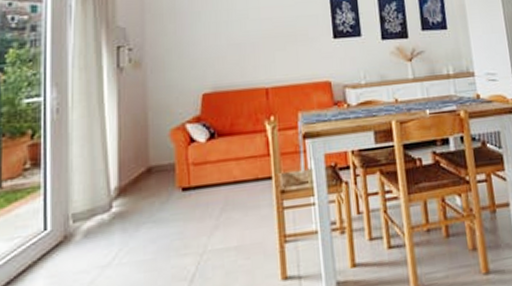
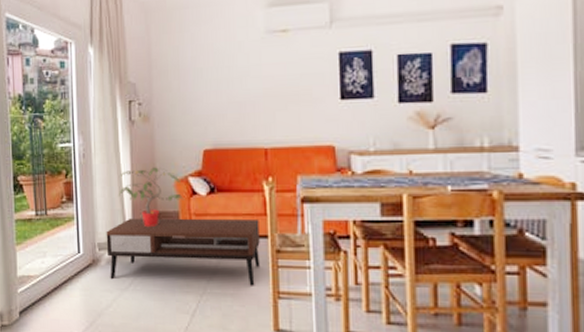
coffee table: none [83,161,265,257] -> present [106,218,261,286]
potted plant: none [100,116,182,185] -> present [118,167,185,226]

